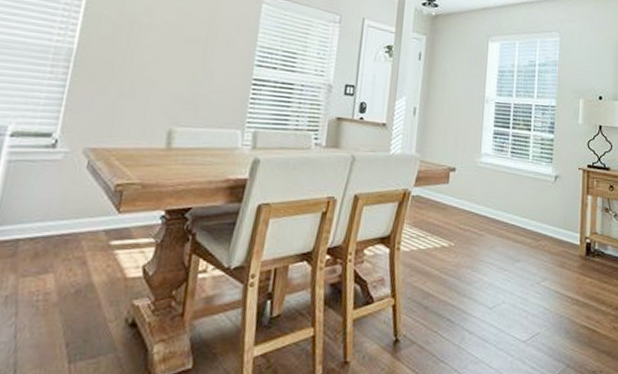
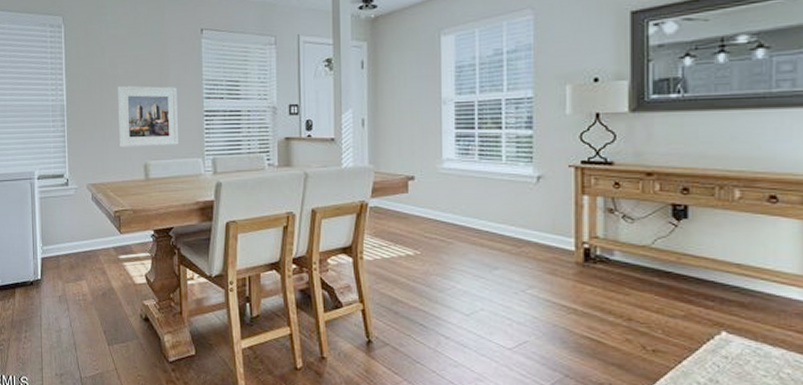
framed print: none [139,38,225,113] -> present [118,86,178,148]

